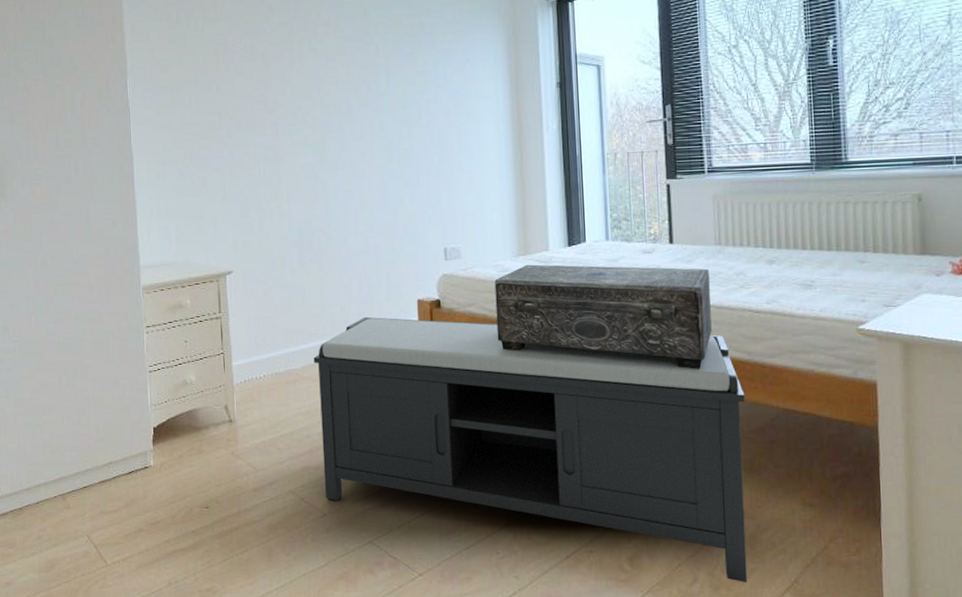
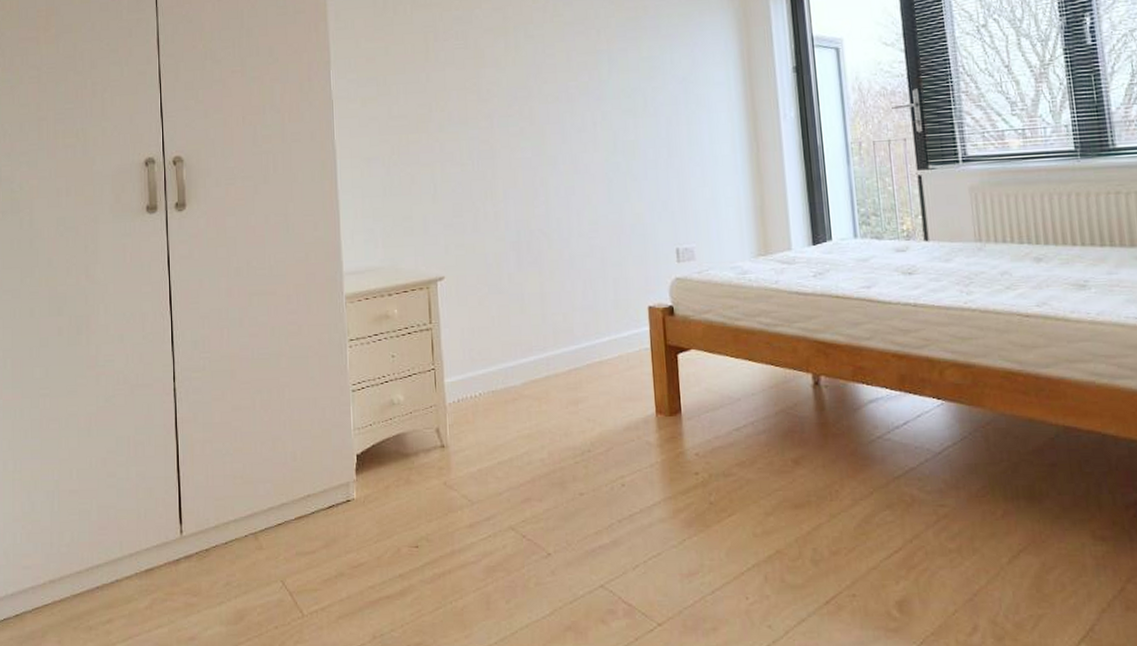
bench: present [313,316,748,582] -> none [534,326,1036,631]
decorative box: present [494,264,712,369] -> none [733,265,977,382]

